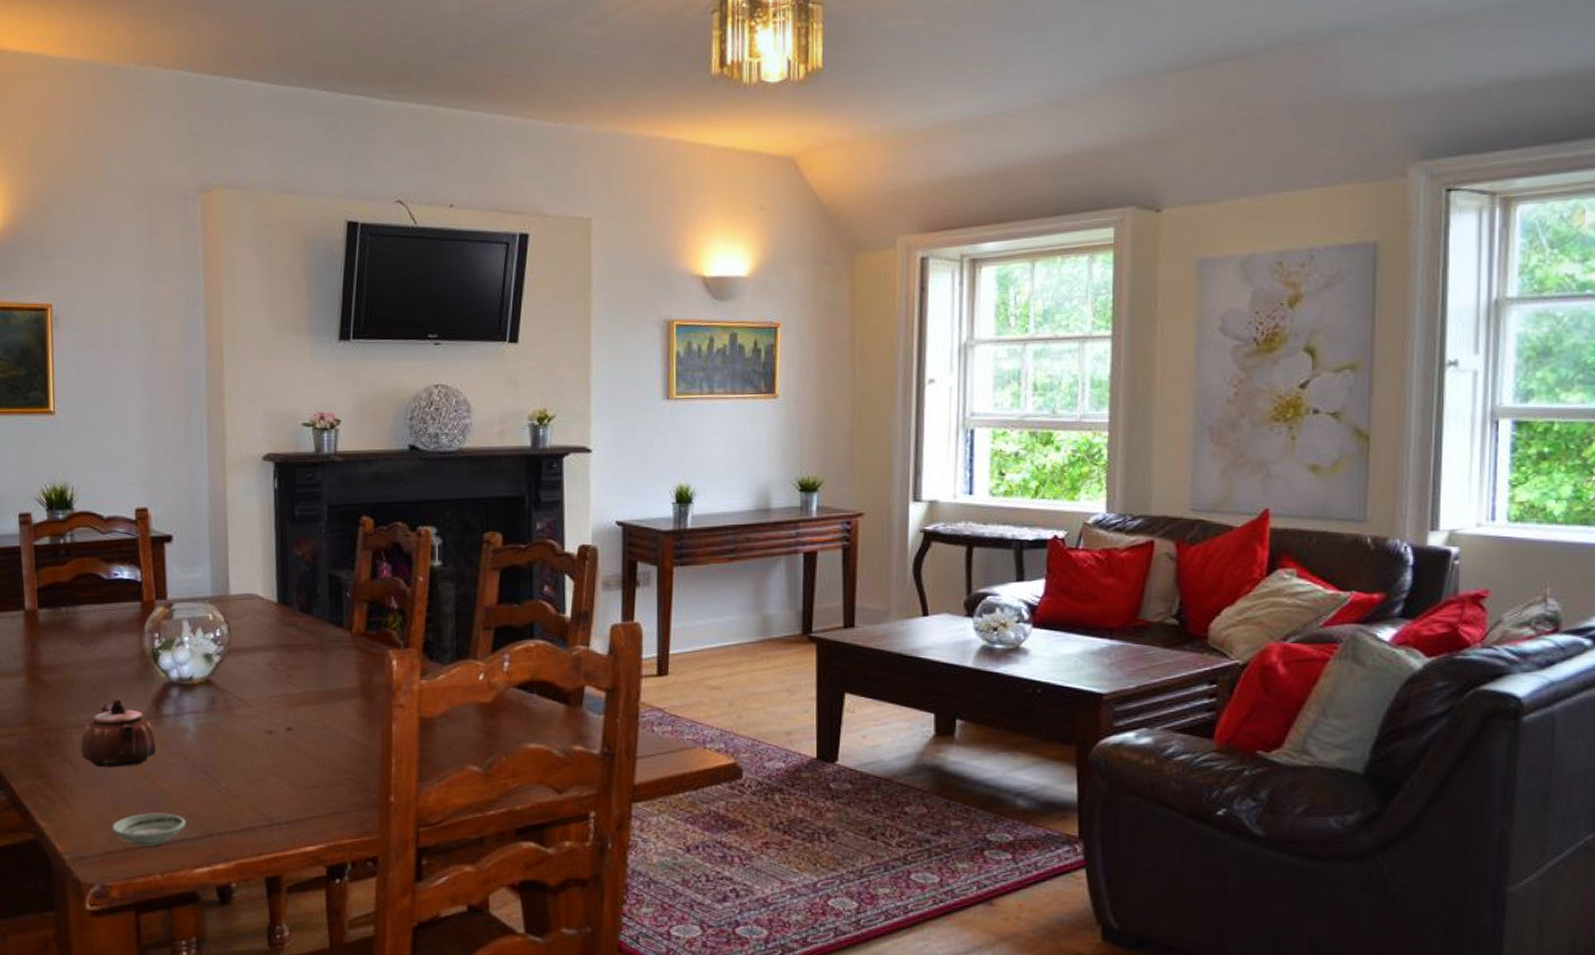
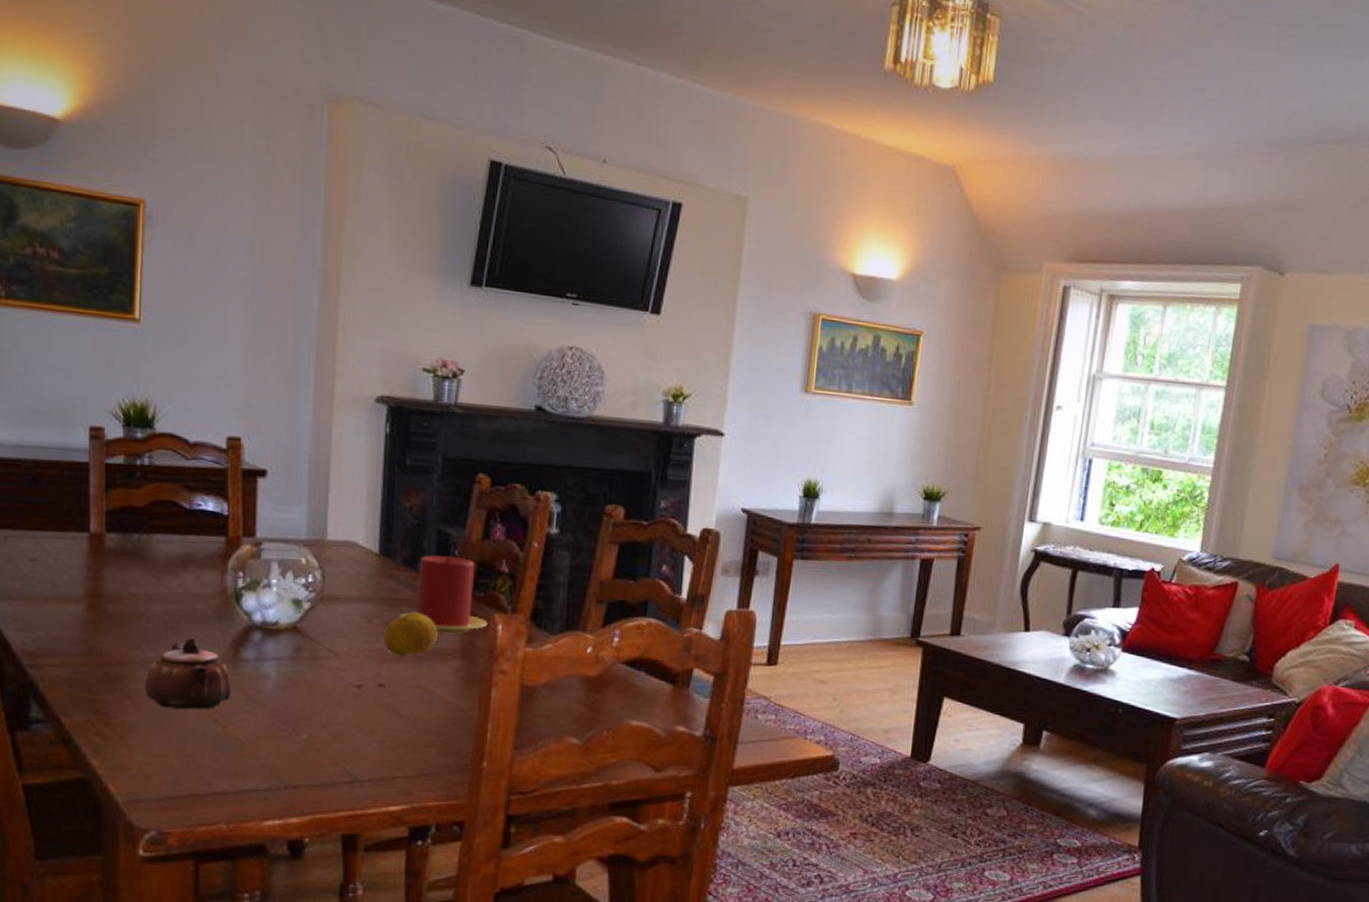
saucer: present [112,813,186,846] -> none [174,760,259,795]
fruit: none [287,655,338,699] -> present [382,612,438,656]
candle: none [299,599,383,674] -> present [398,555,488,635]

